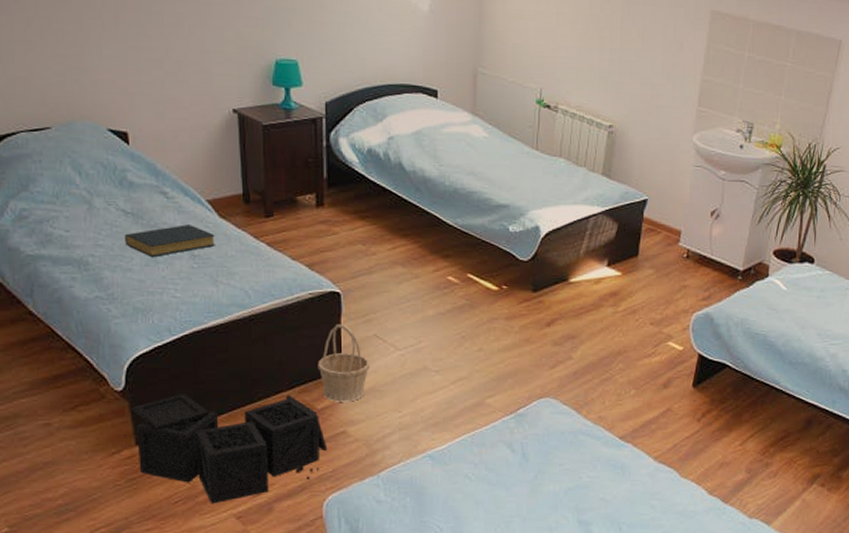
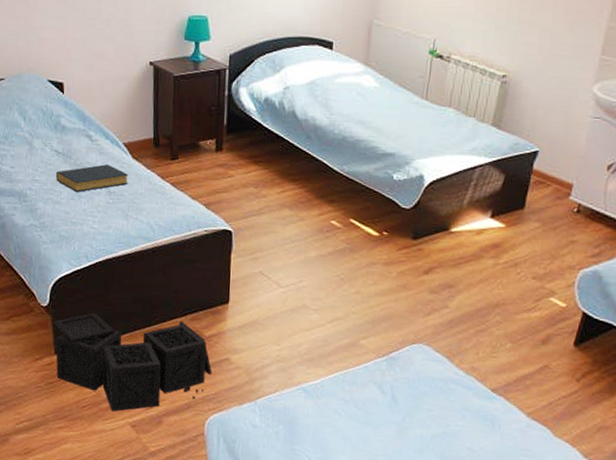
basket: present [318,323,370,402] -> none [208,259,254,332]

